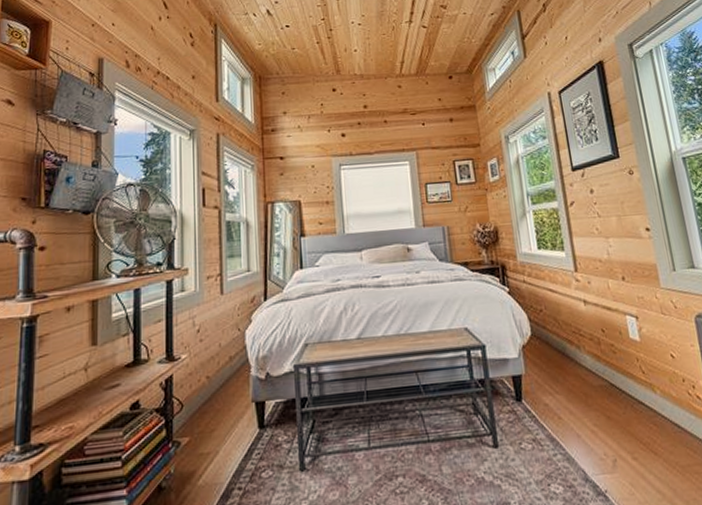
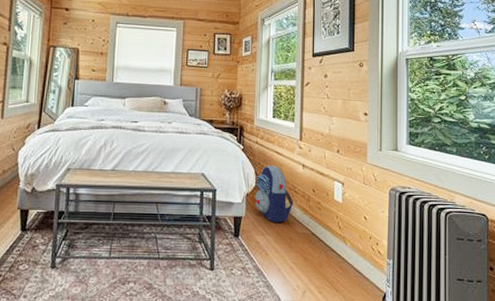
backpack: none [531,306,582,378] -> present [255,165,294,223]

